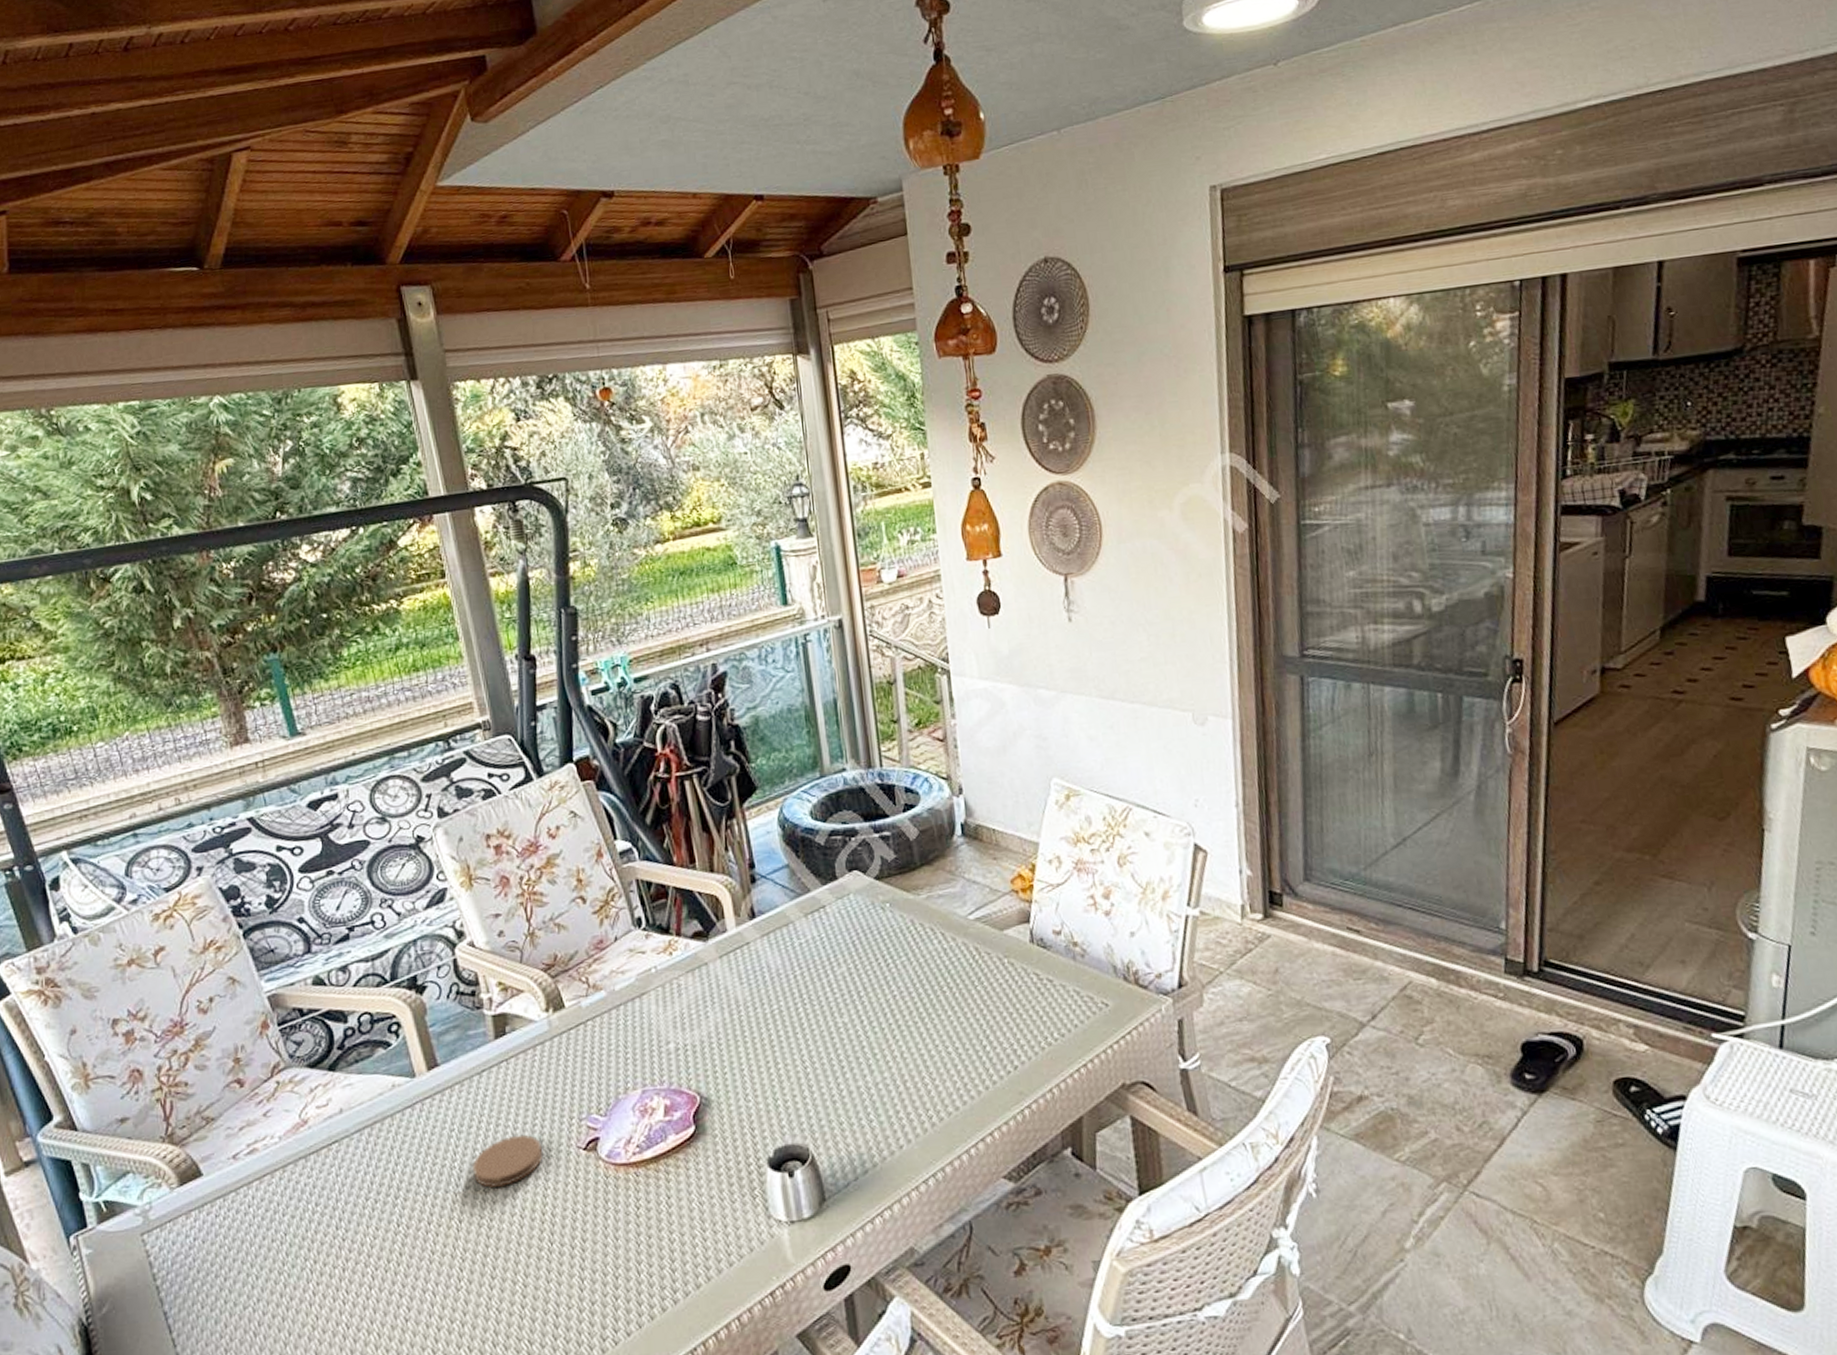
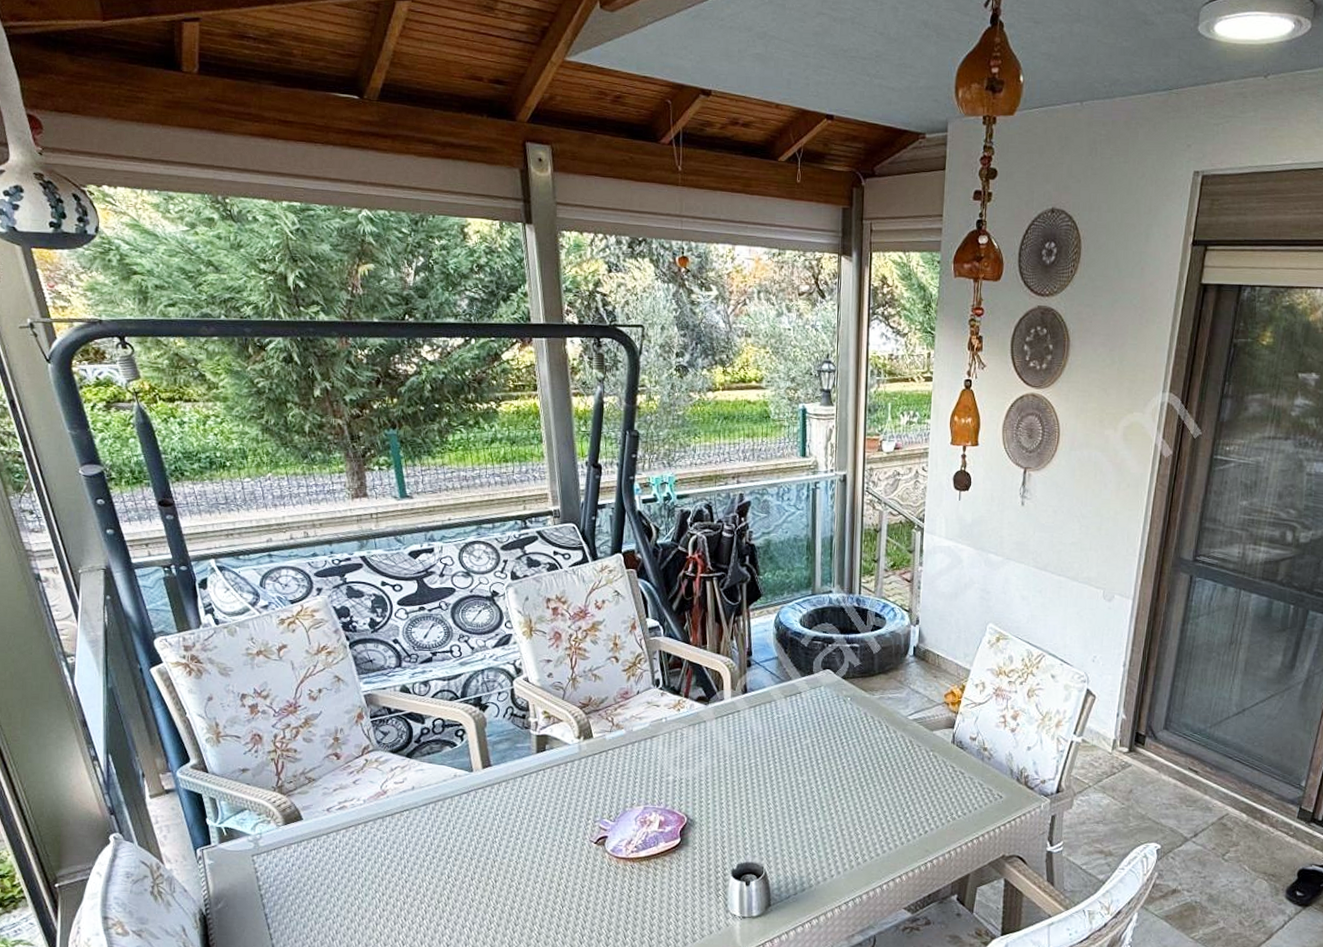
coaster: present [471,1134,544,1188] -> none [509,825,564,862]

